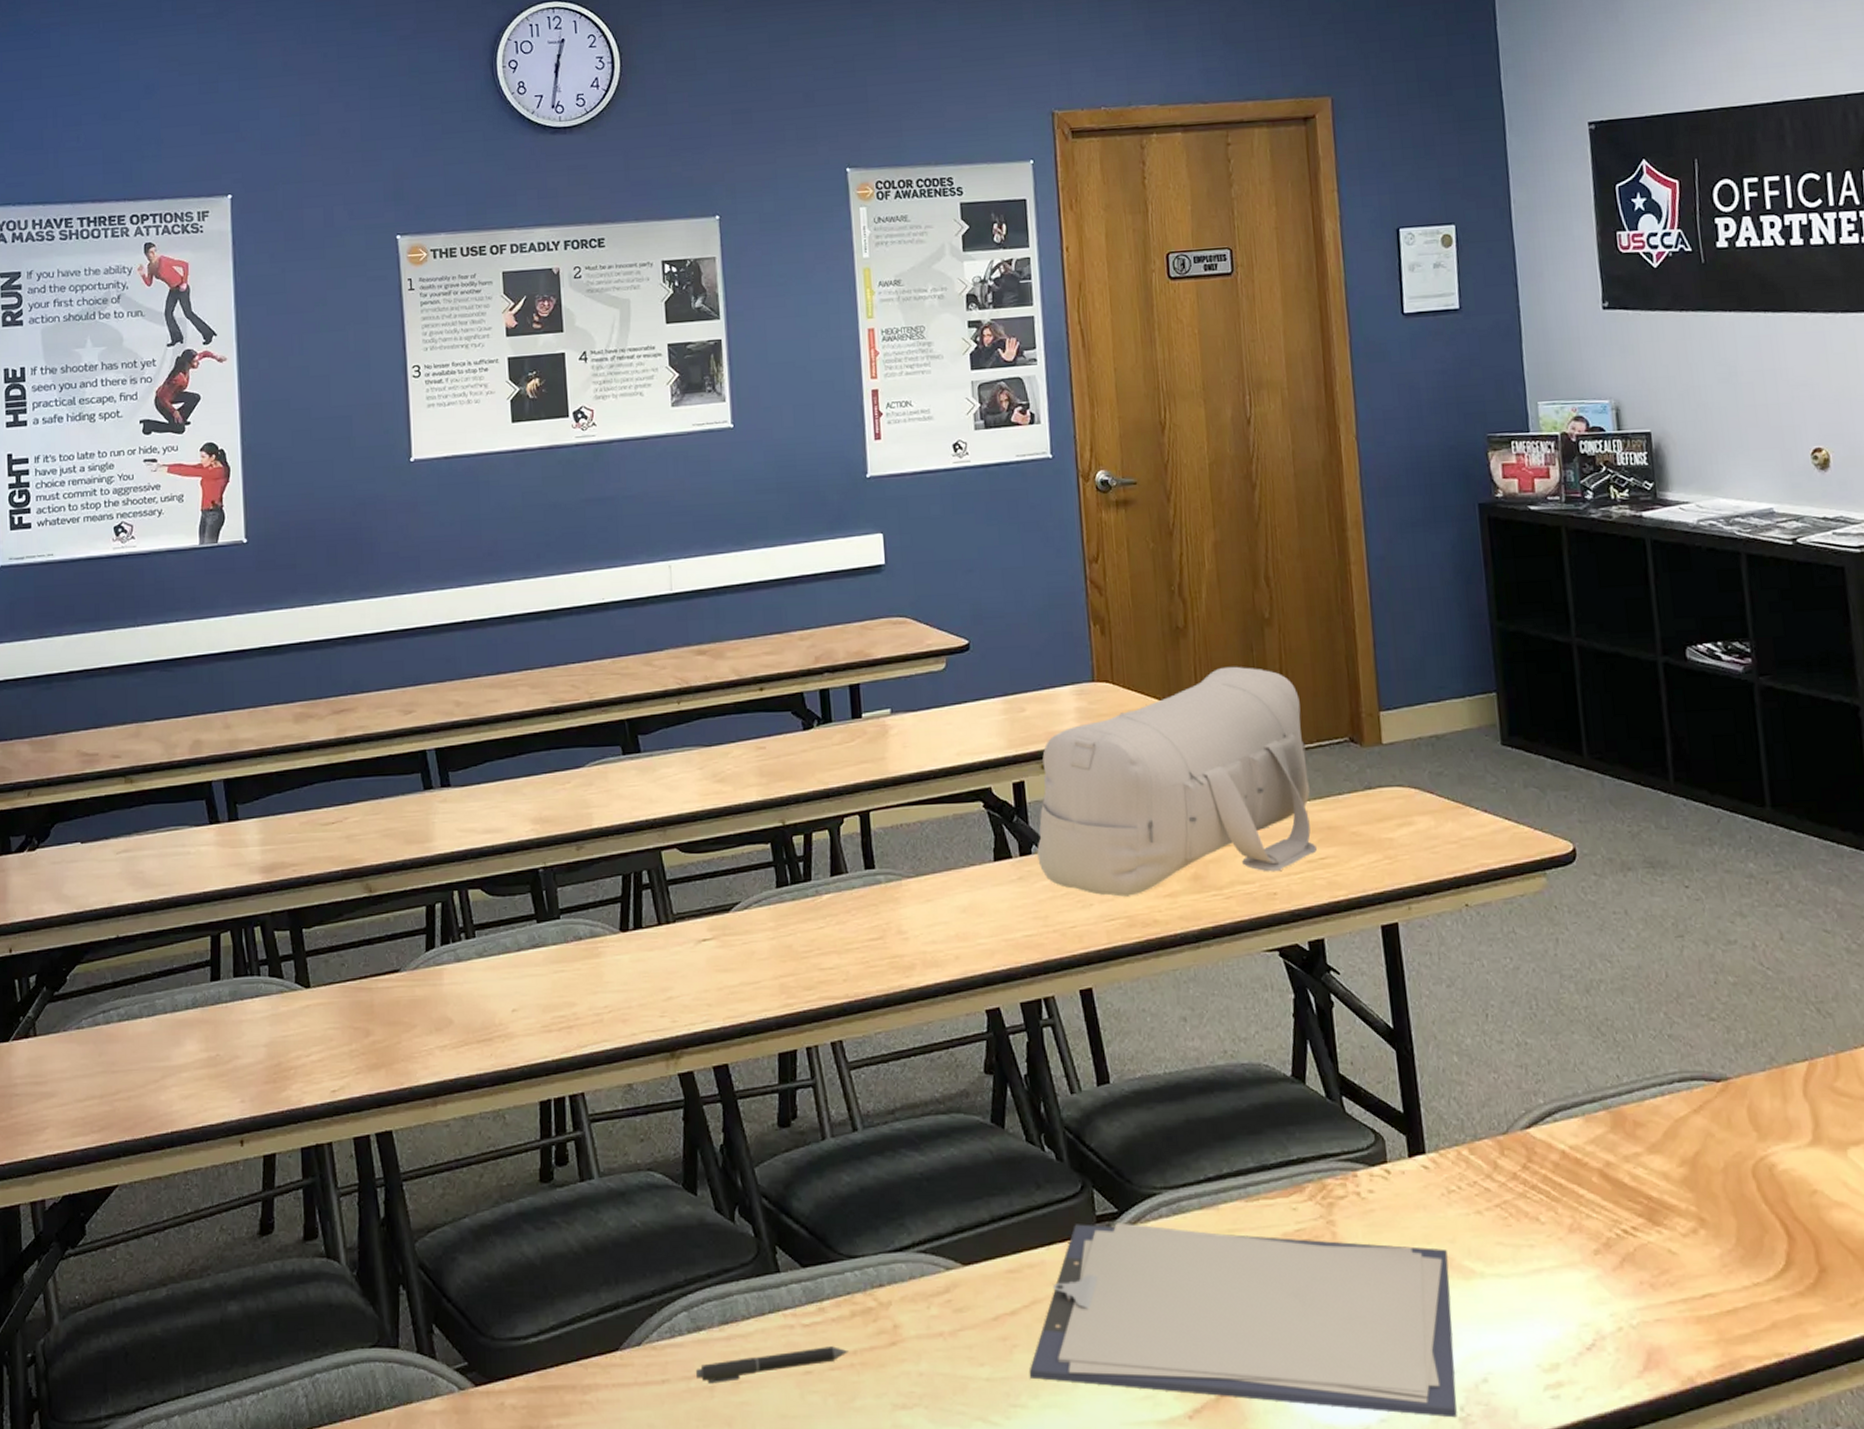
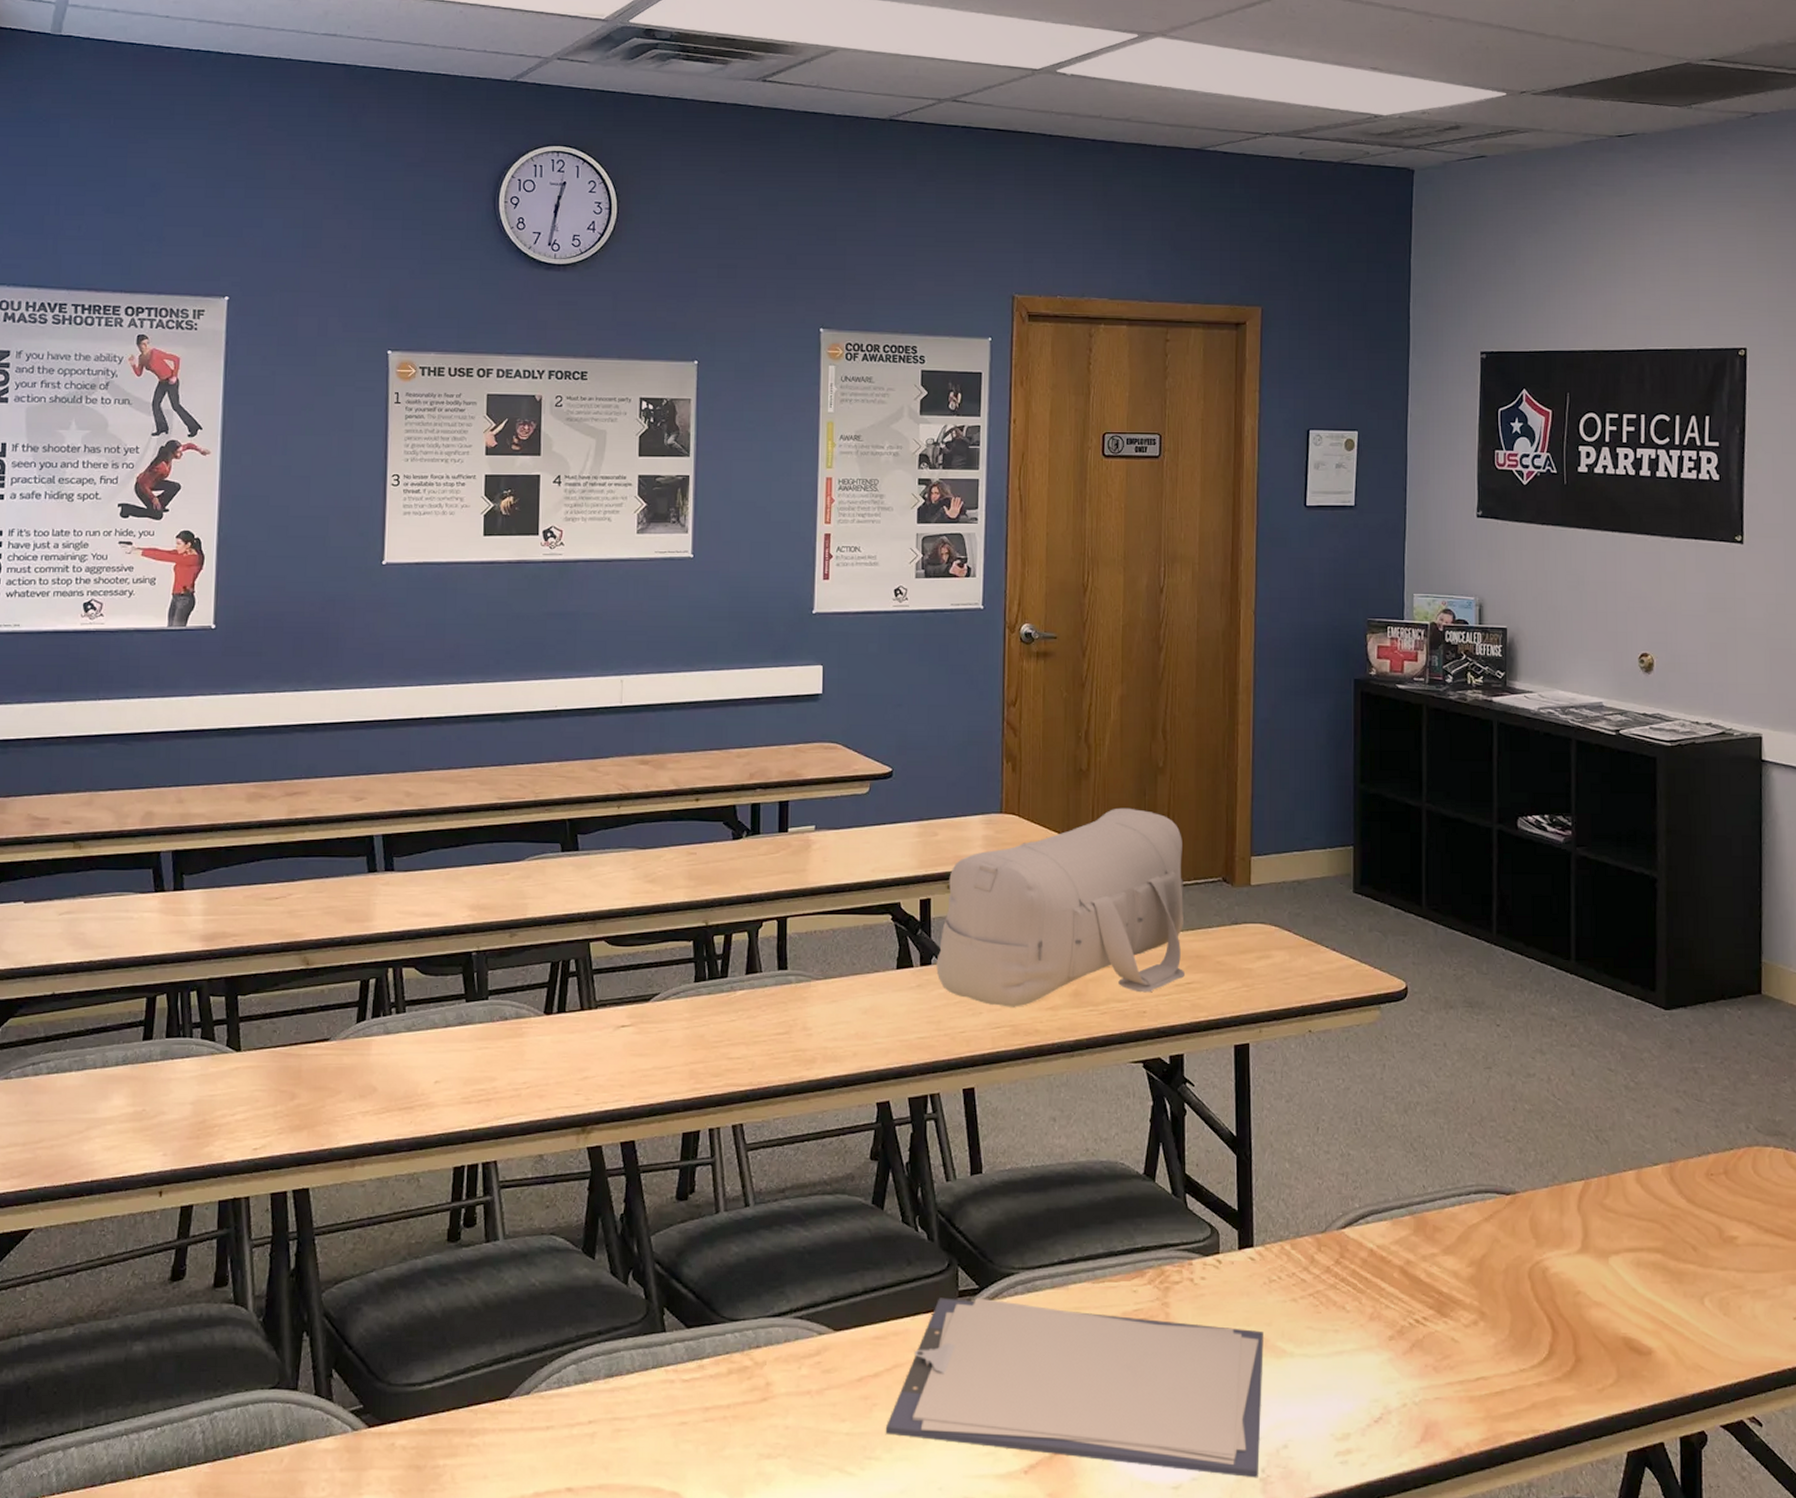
pen: present [696,1346,848,1384] -> none [579,1400,722,1431]

